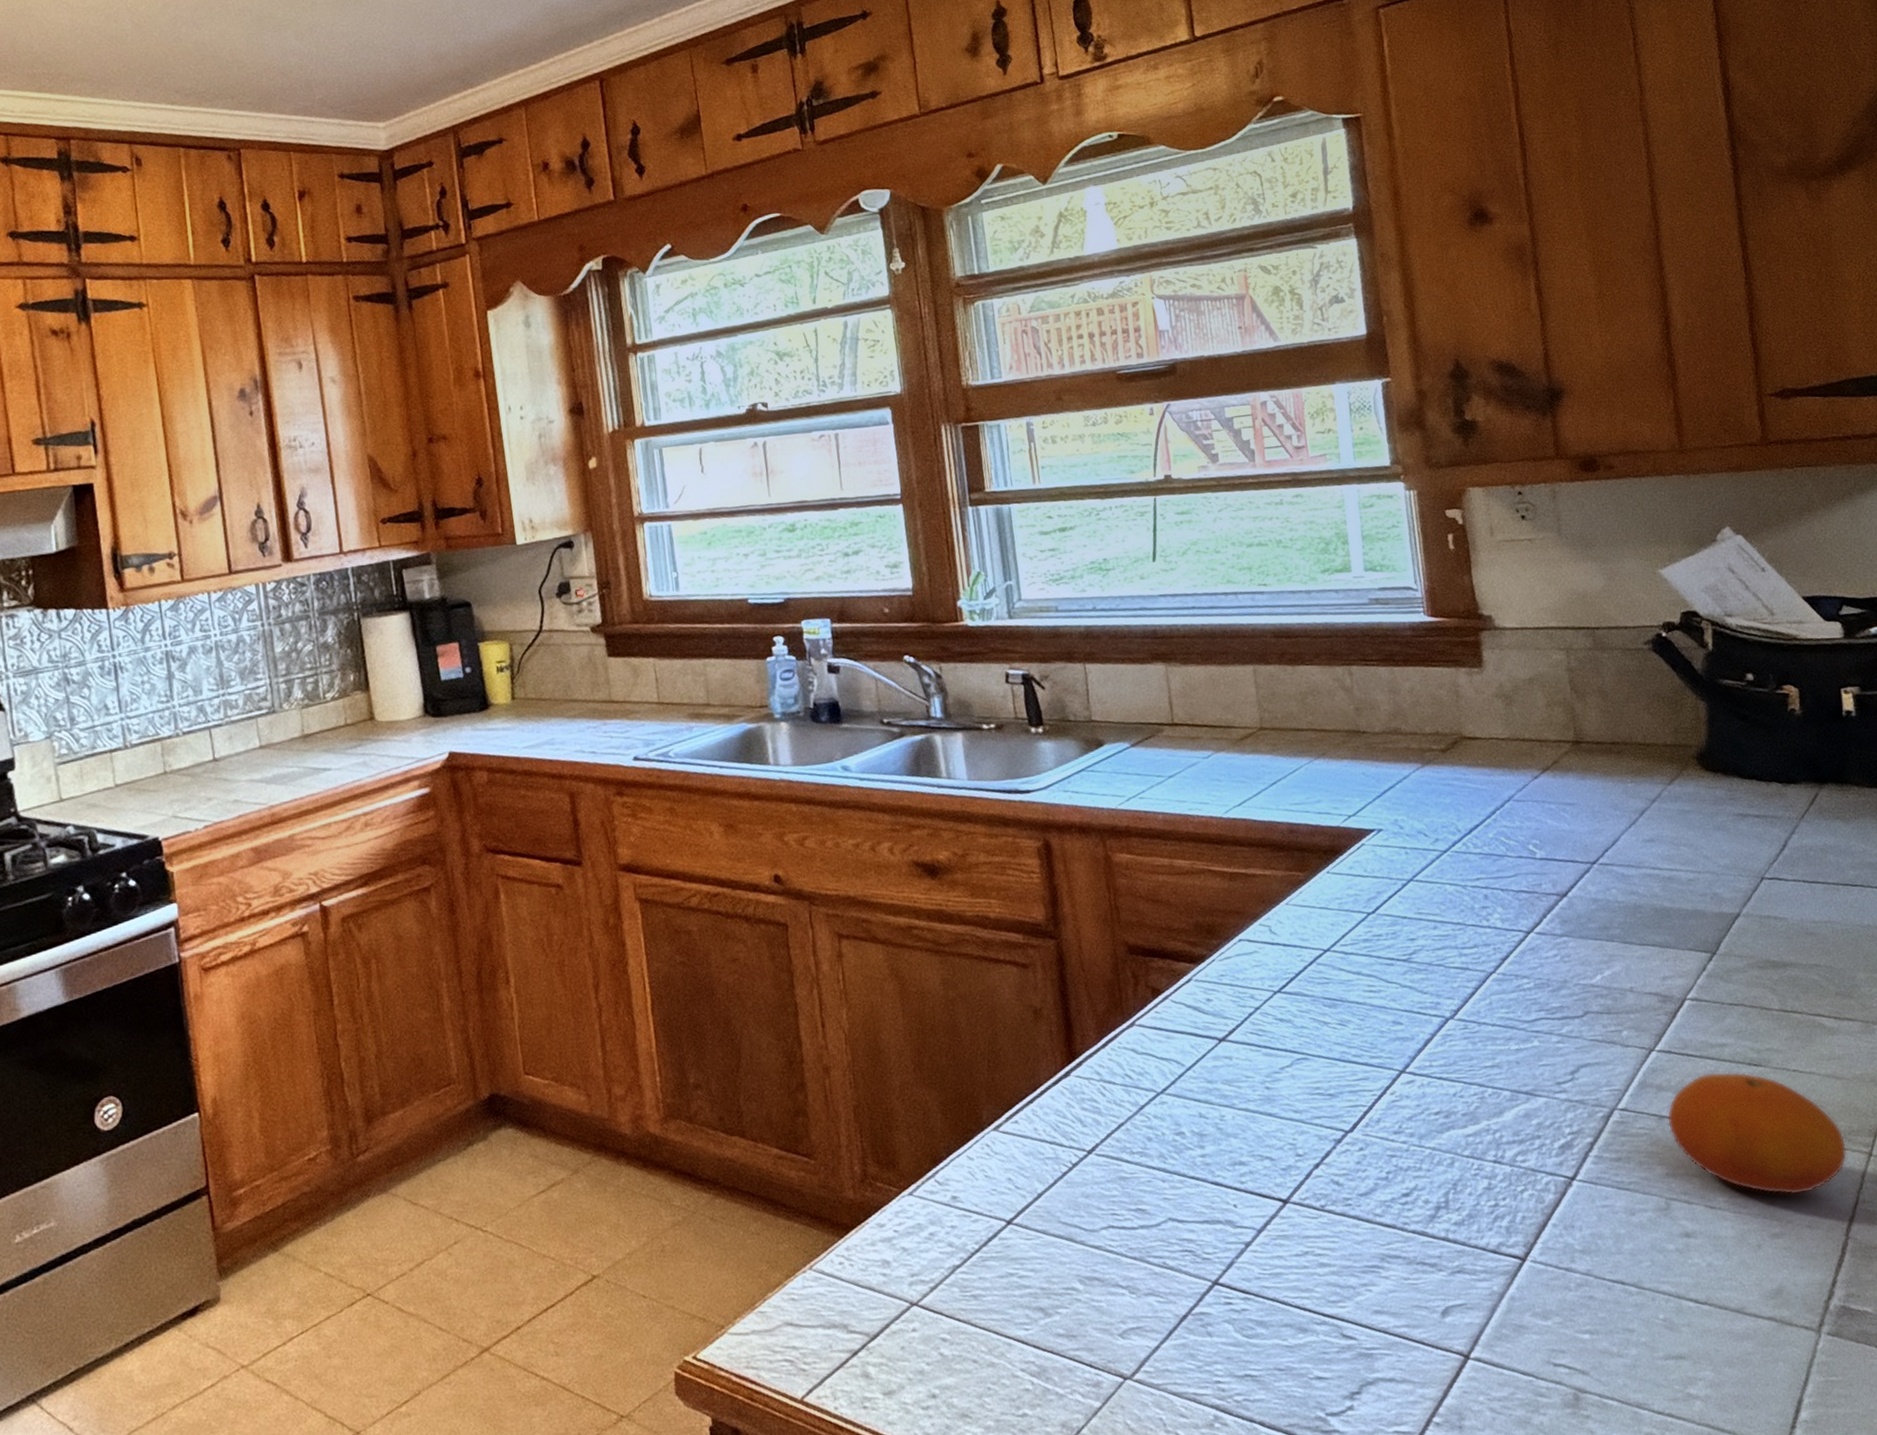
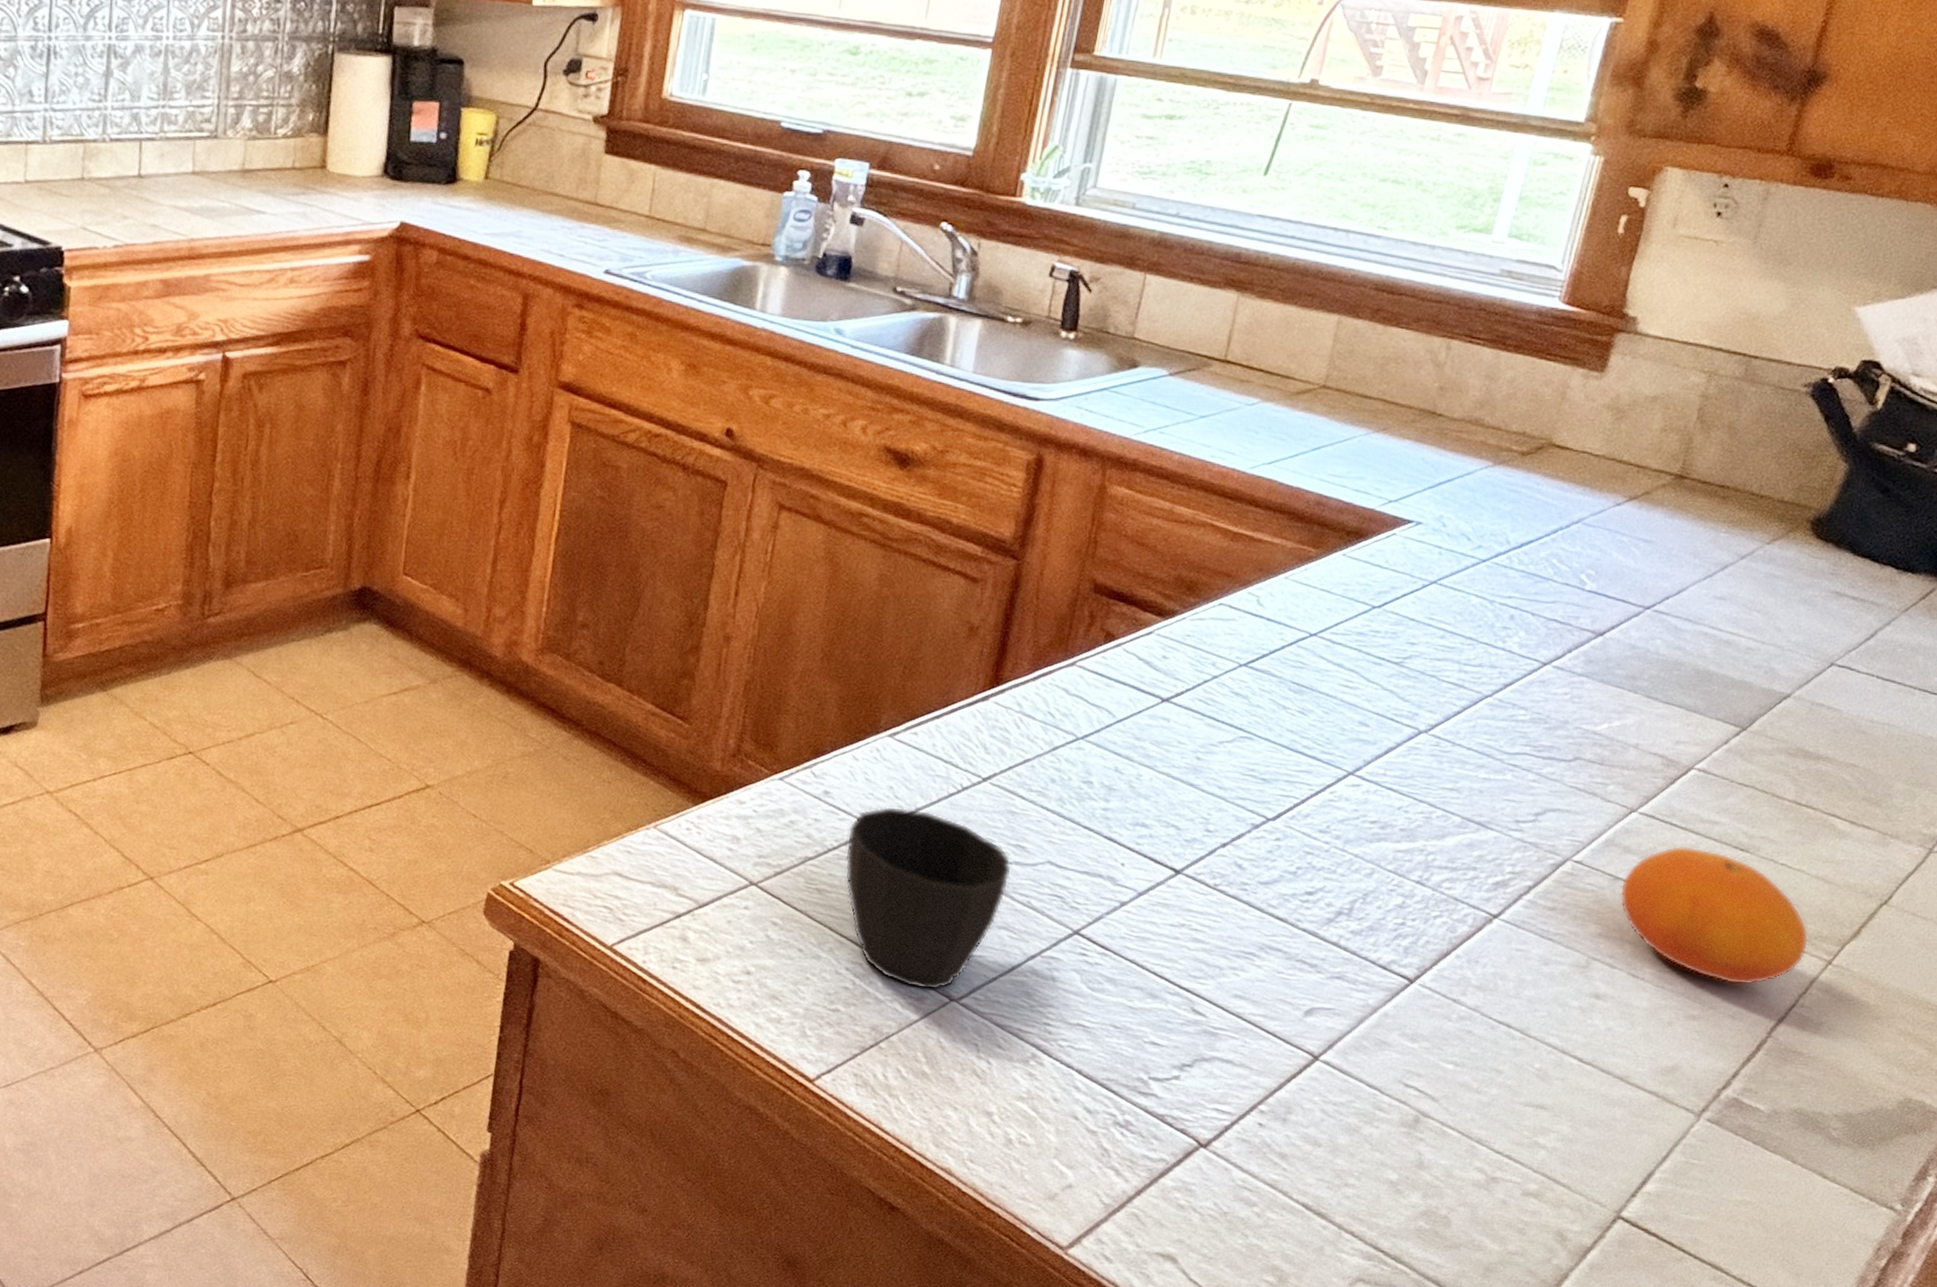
cup: none [983,1194,1142,1375] -> present [844,806,1012,990]

